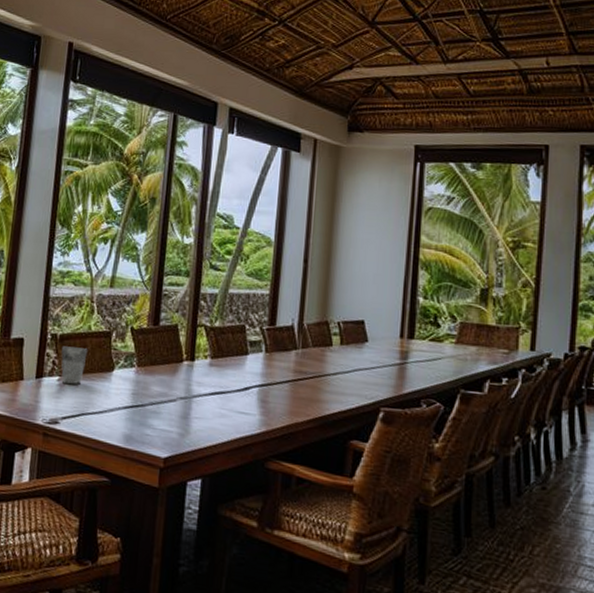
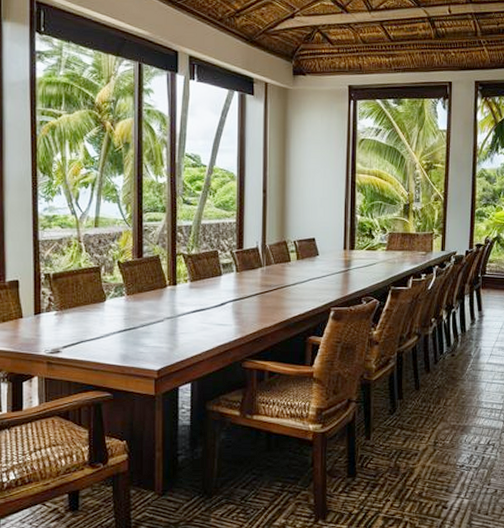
cup: present [61,346,88,385] -> none [56,284,80,317]

